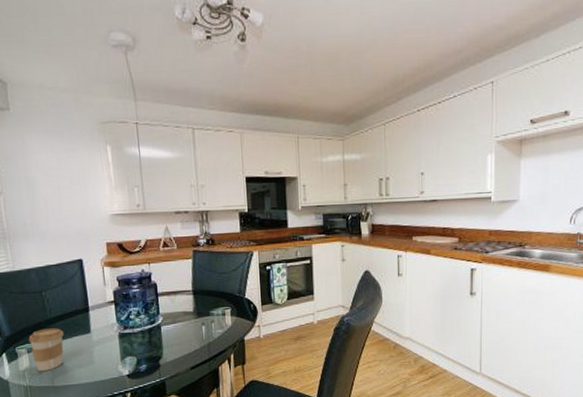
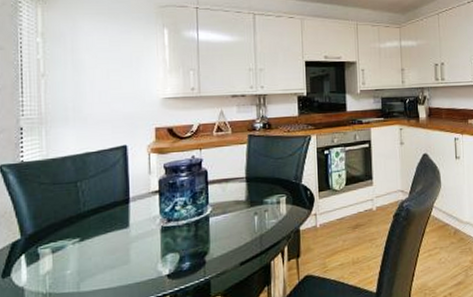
coffee cup: present [28,328,65,371] -> none [55,223,98,274]

